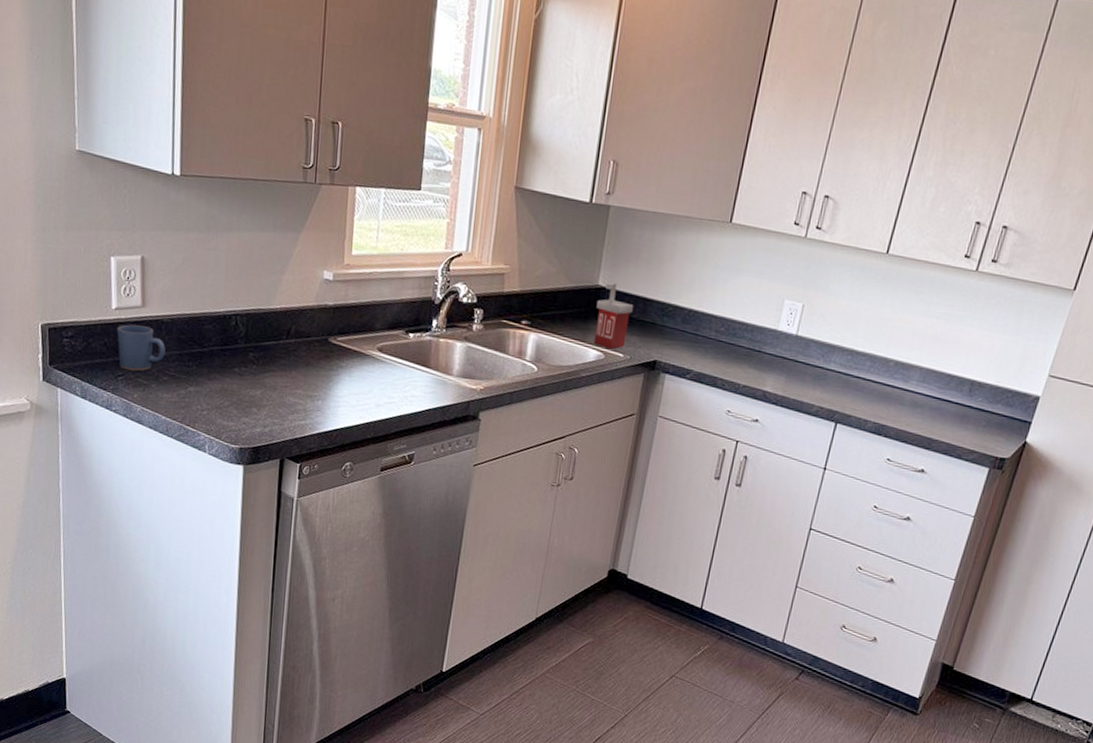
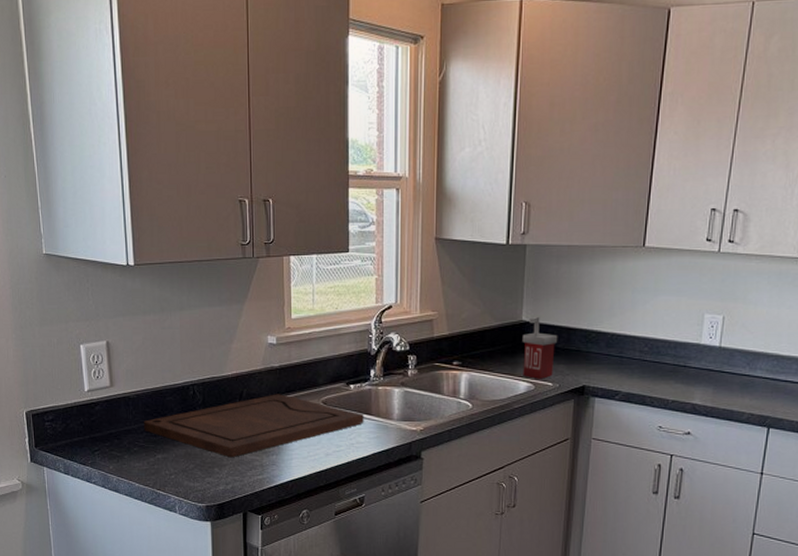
mug: present [117,324,166,372] -> none [91,404,134,445]
cutting board: none [176,334,422,398] -> present [143,394,364,457]

